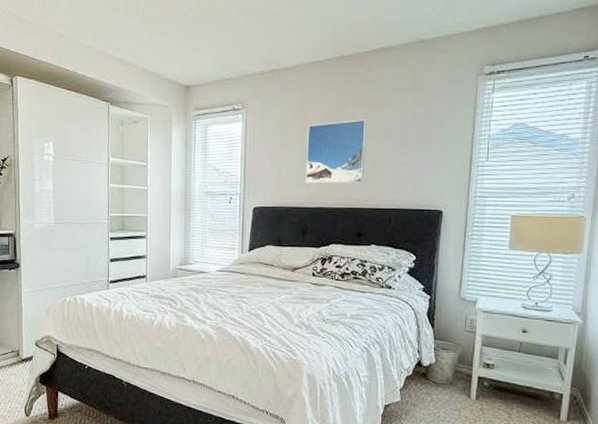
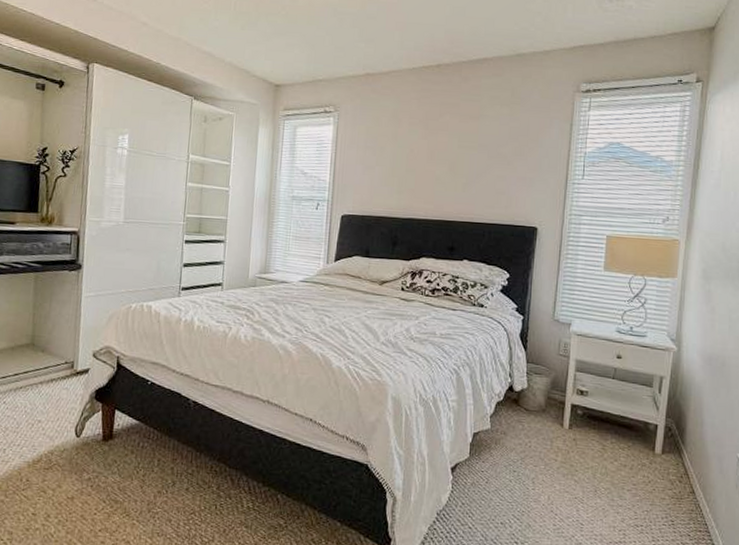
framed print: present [306,119,367,184] -> none [398,129,462,195]

